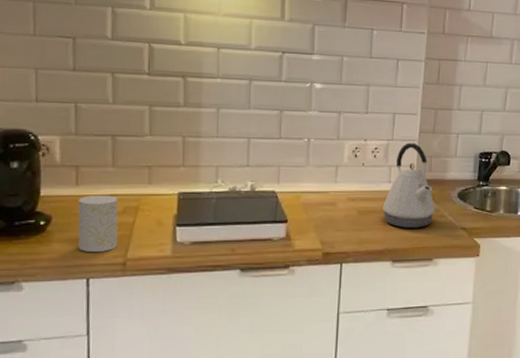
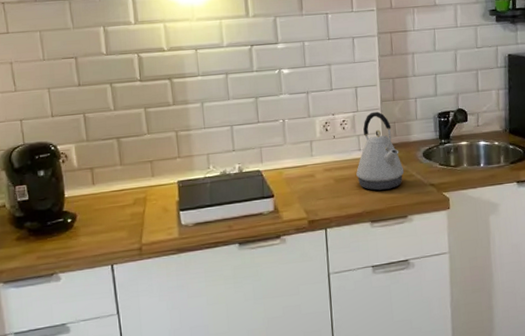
cup: present [77,195,118,252] -> none [96,190,133,242]

